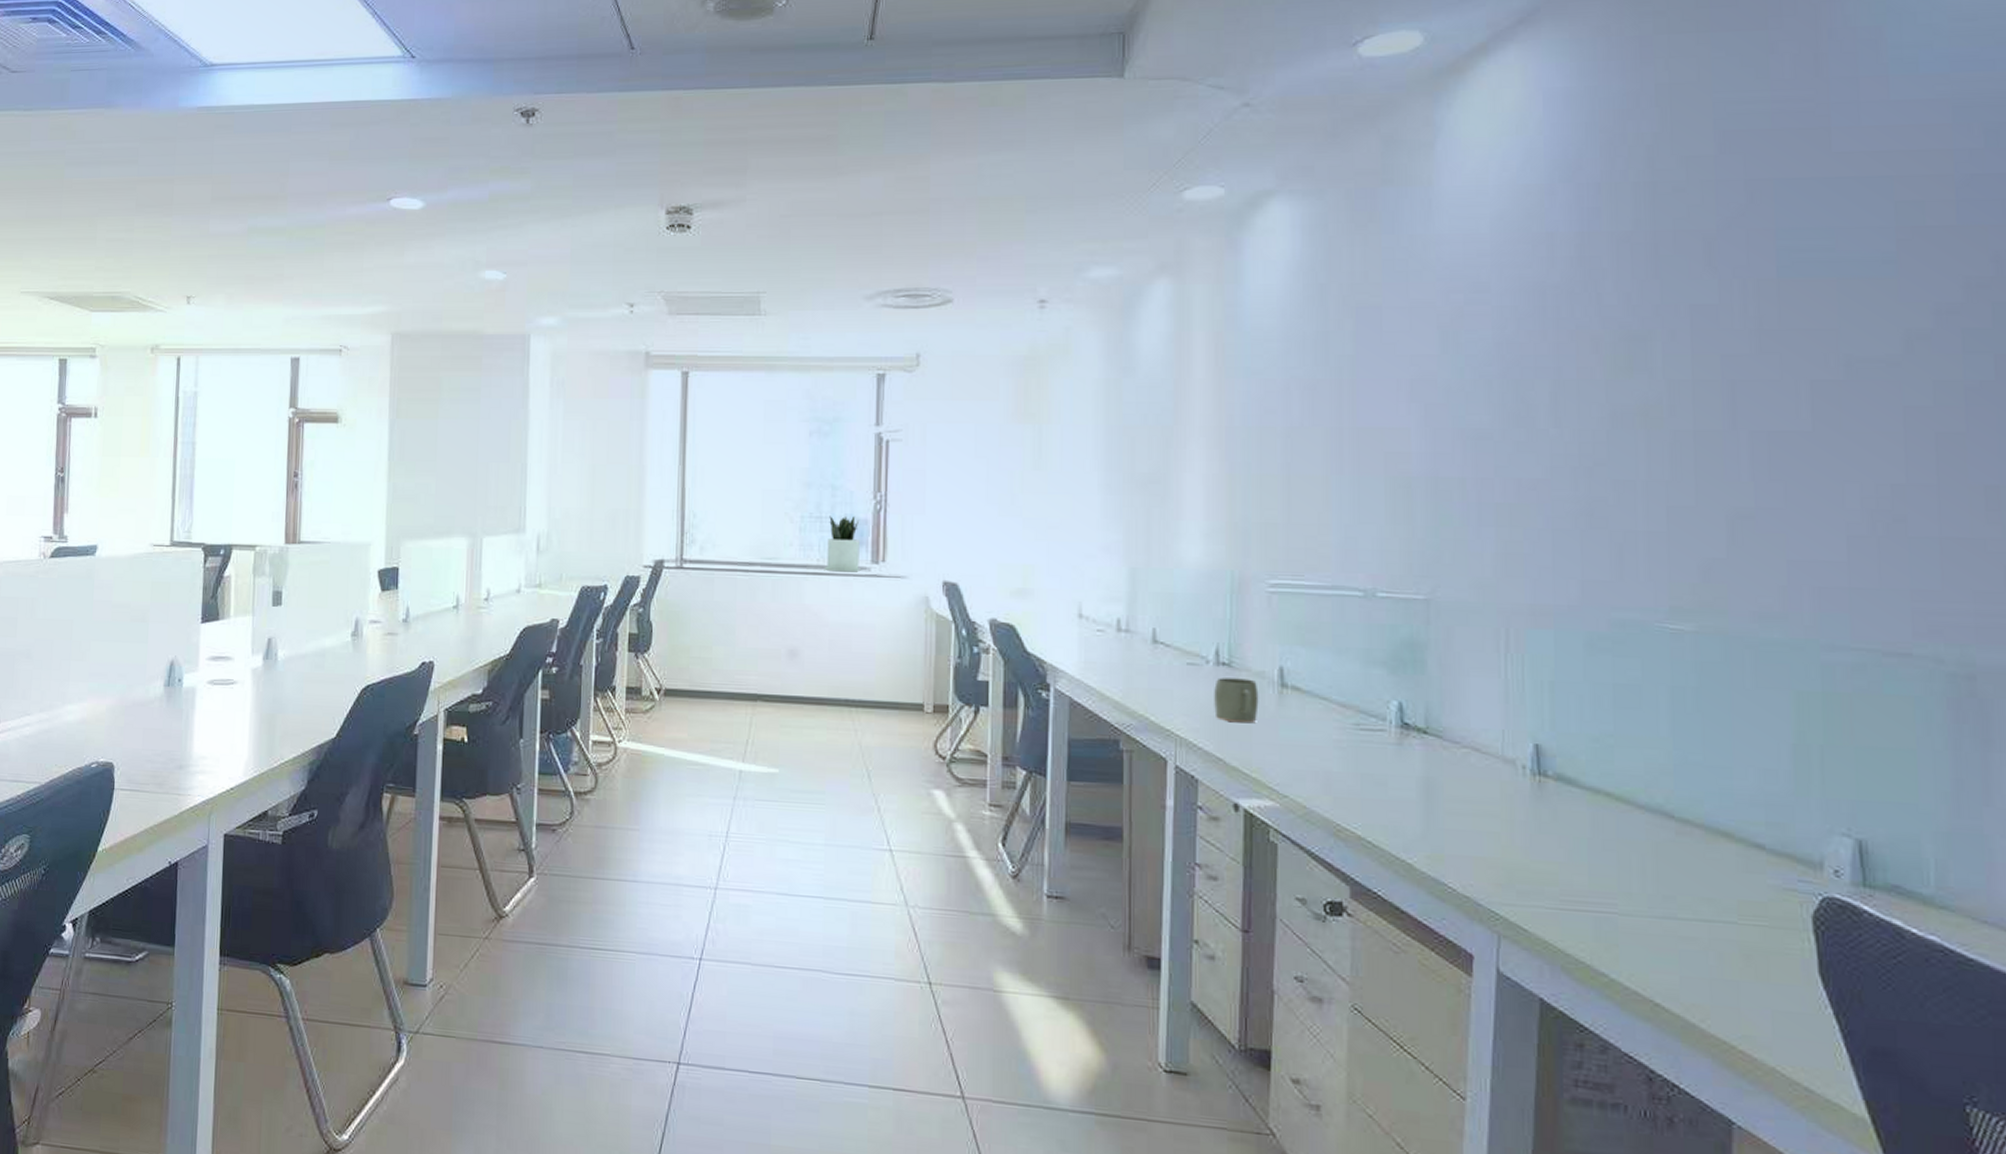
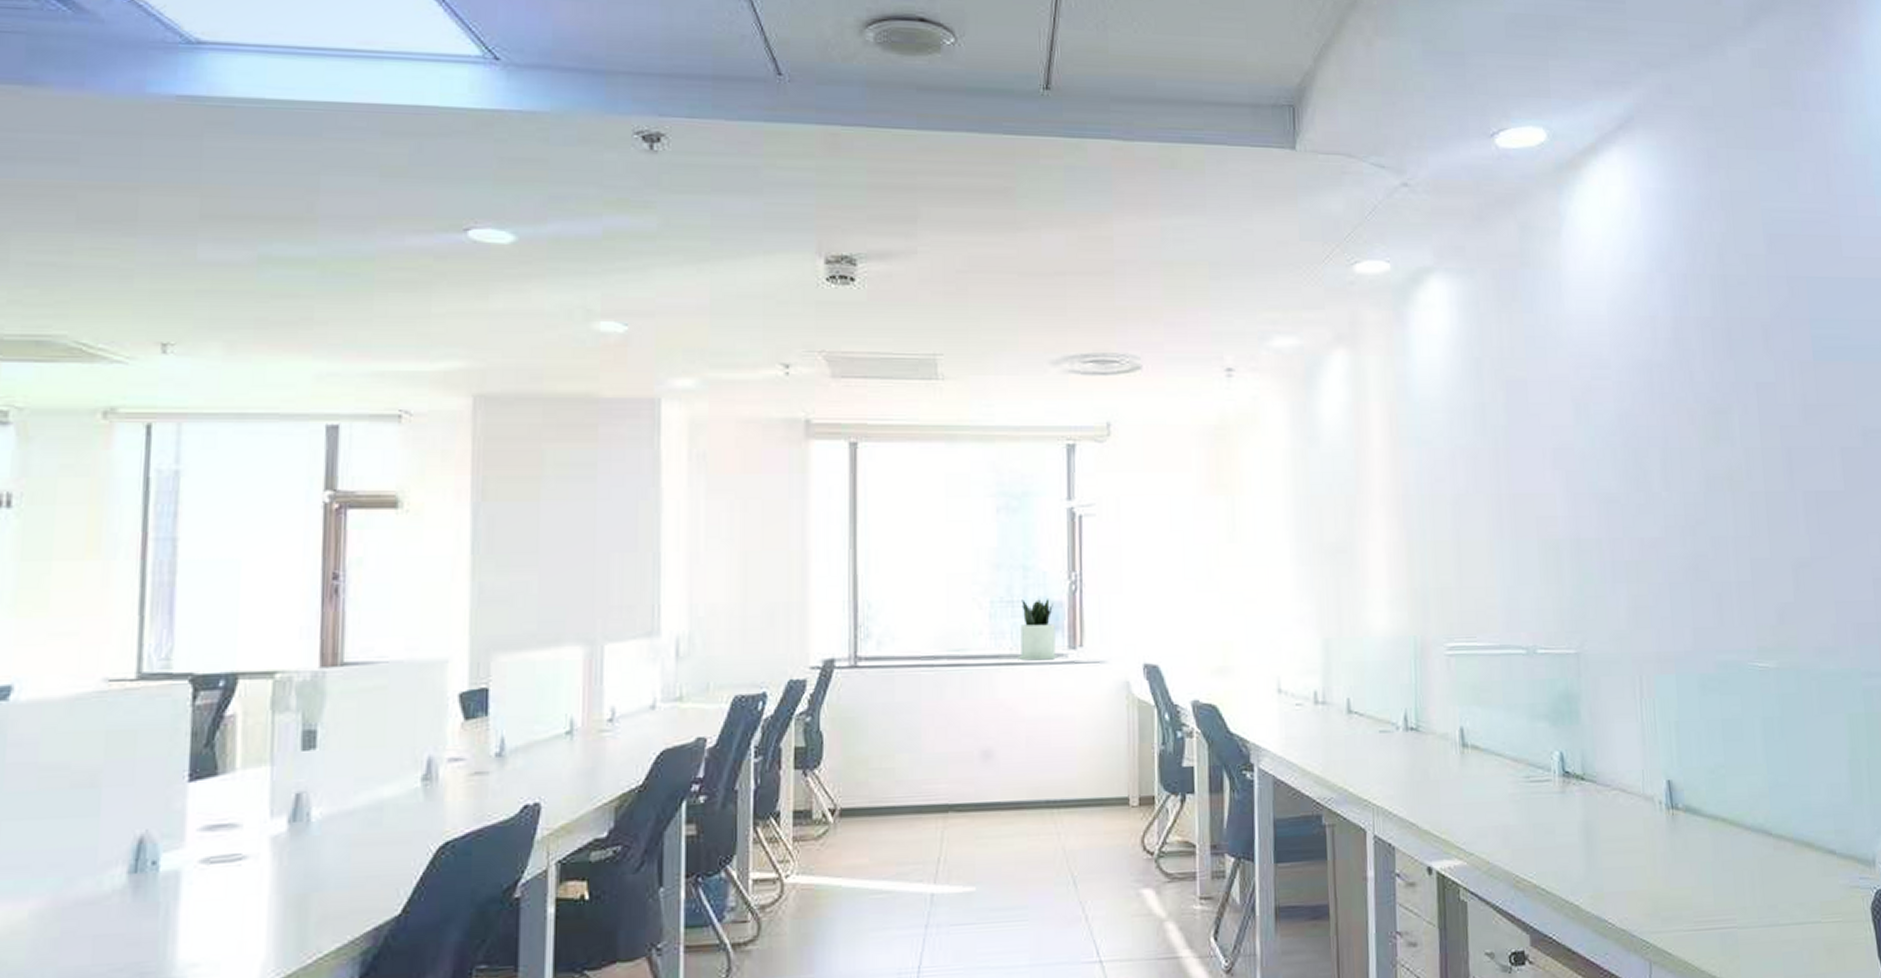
mug: present [1214,678,1259,724] -> none [1405,742,1444,787]

